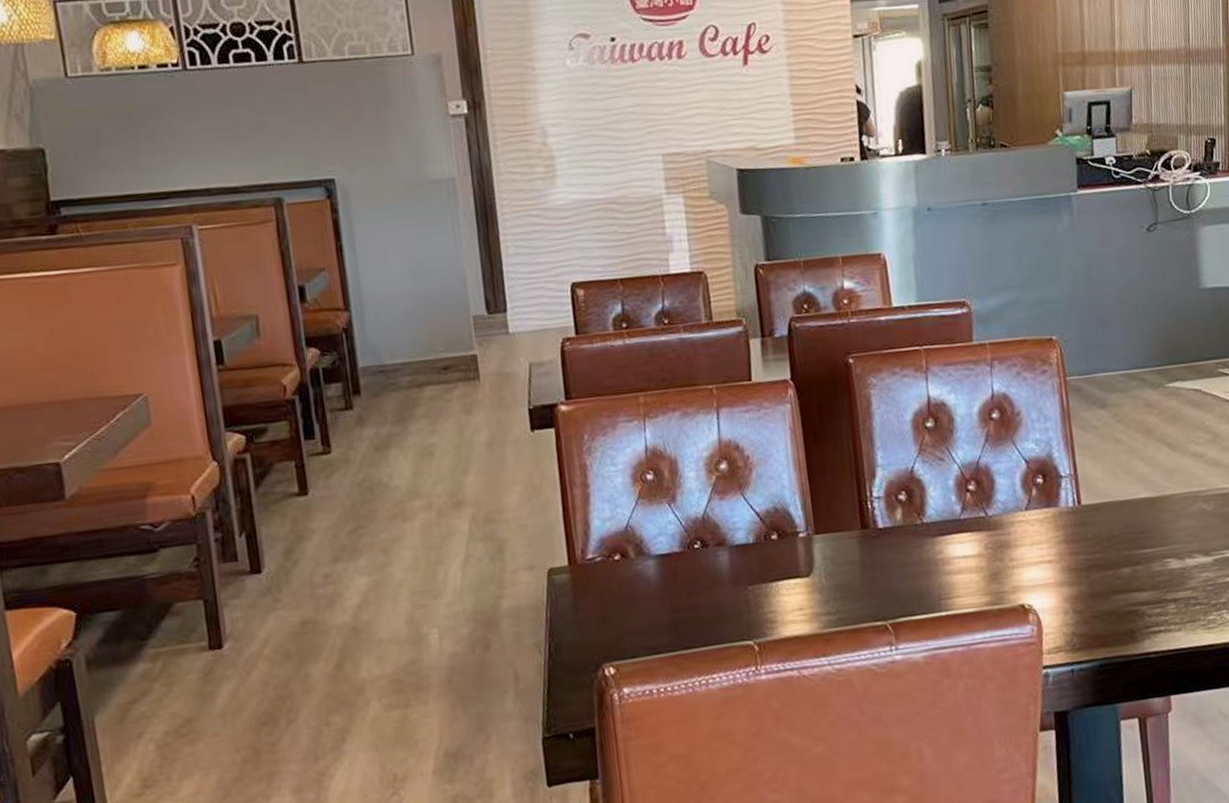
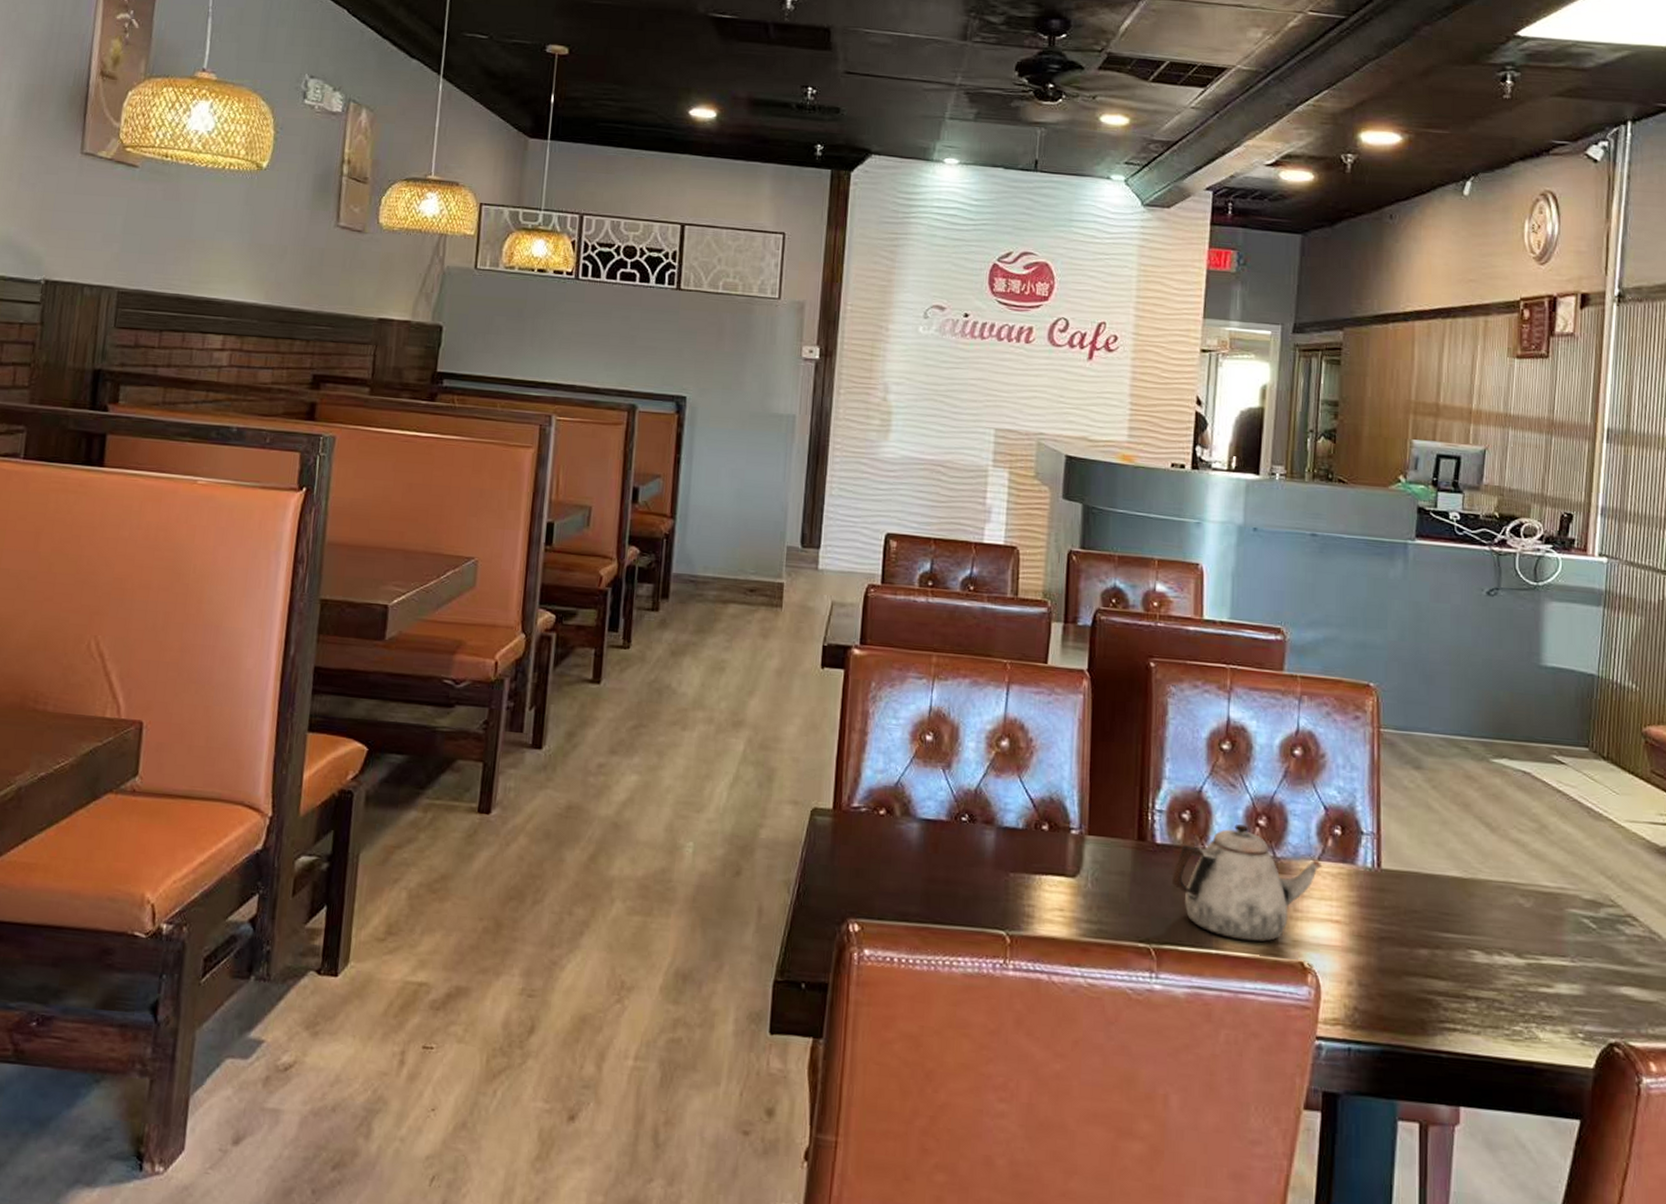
teapot: none [897,493,1030,599] -> present [1171,824,1322,943]

